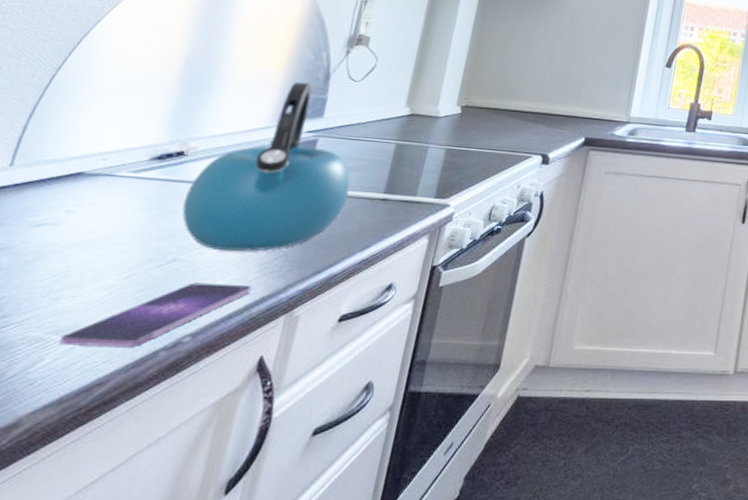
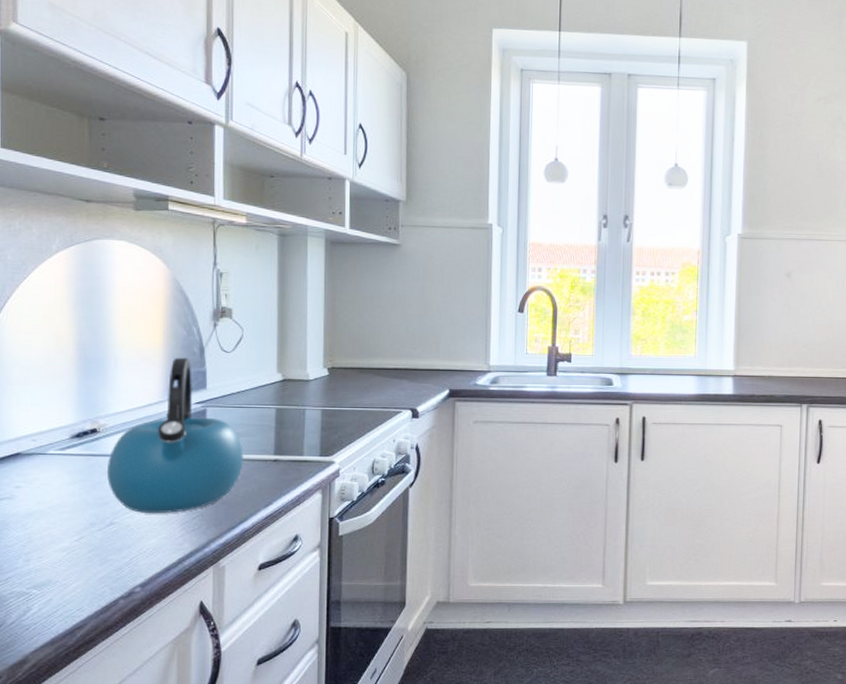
smartphone: present [58,282,252,347] -> none [39,541,180,597]

